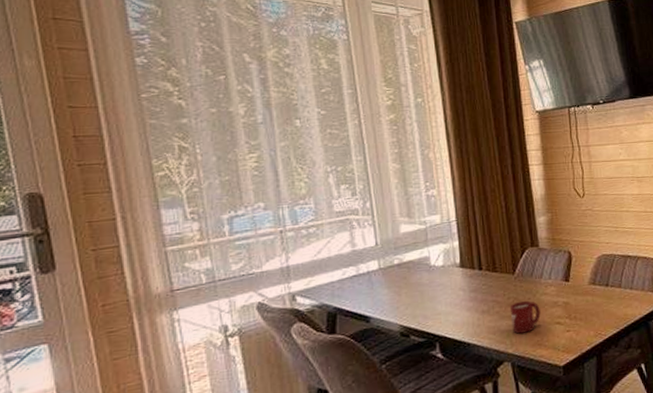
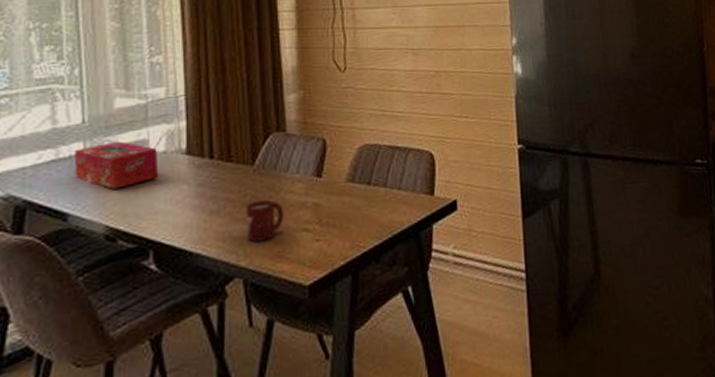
tissue box: none [371,258,440,297] -> present [74,141,159,189]

